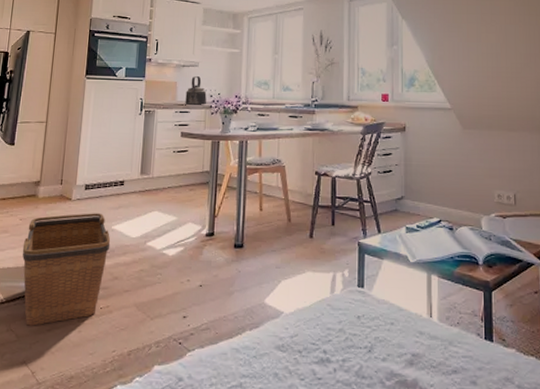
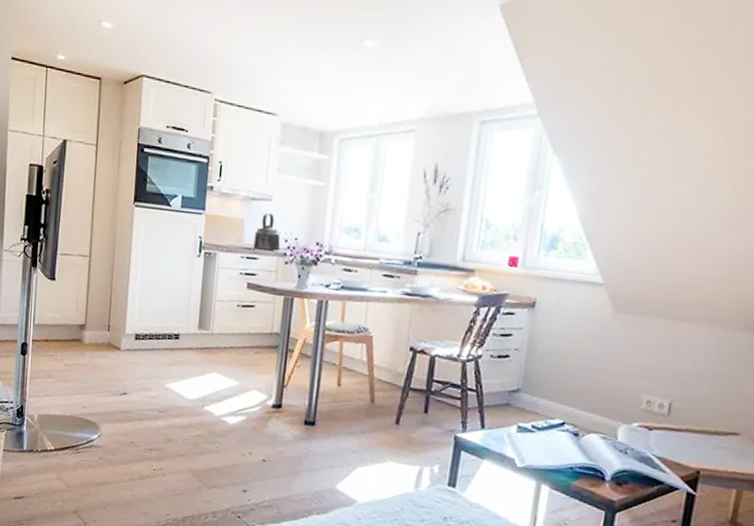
bicycle basket: present [22,213,111,326] -> none [69,364,164,479]

